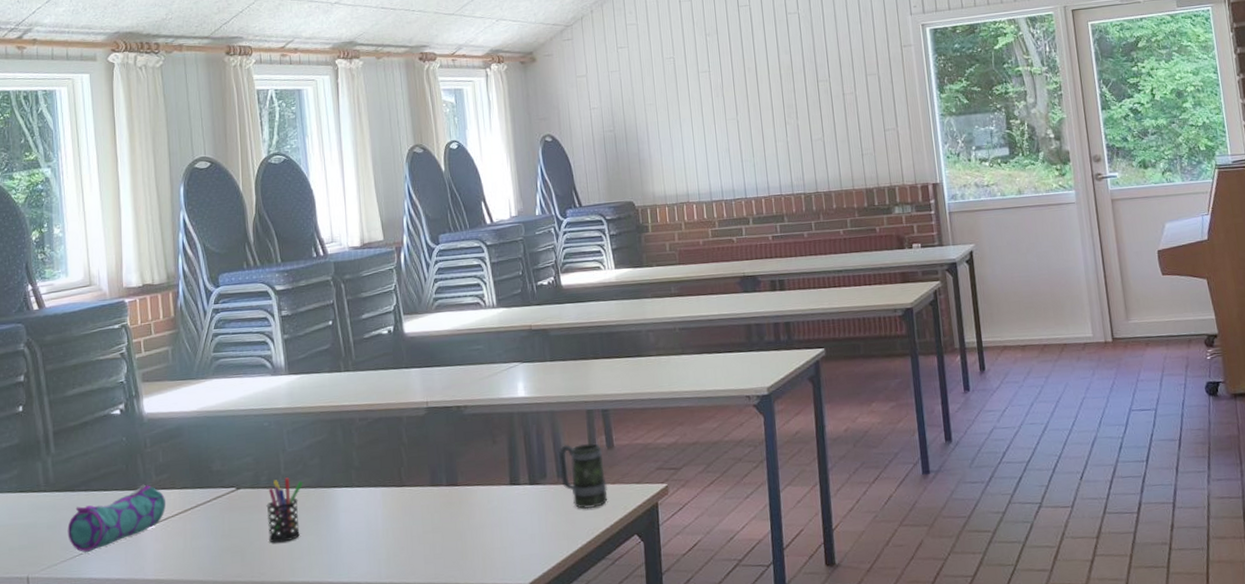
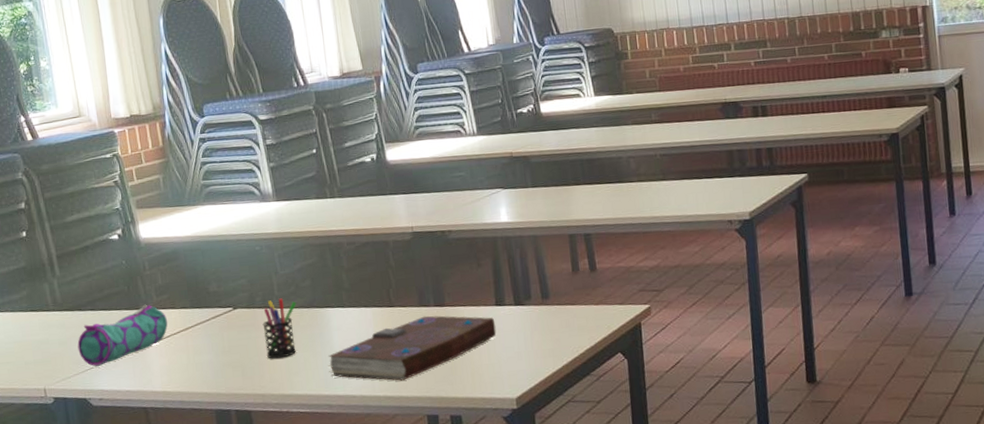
book: none [332,495,510,566] -> present [327,315,497,381]
mug: present [559,443,608,509] -> none [543,266,592,329]

